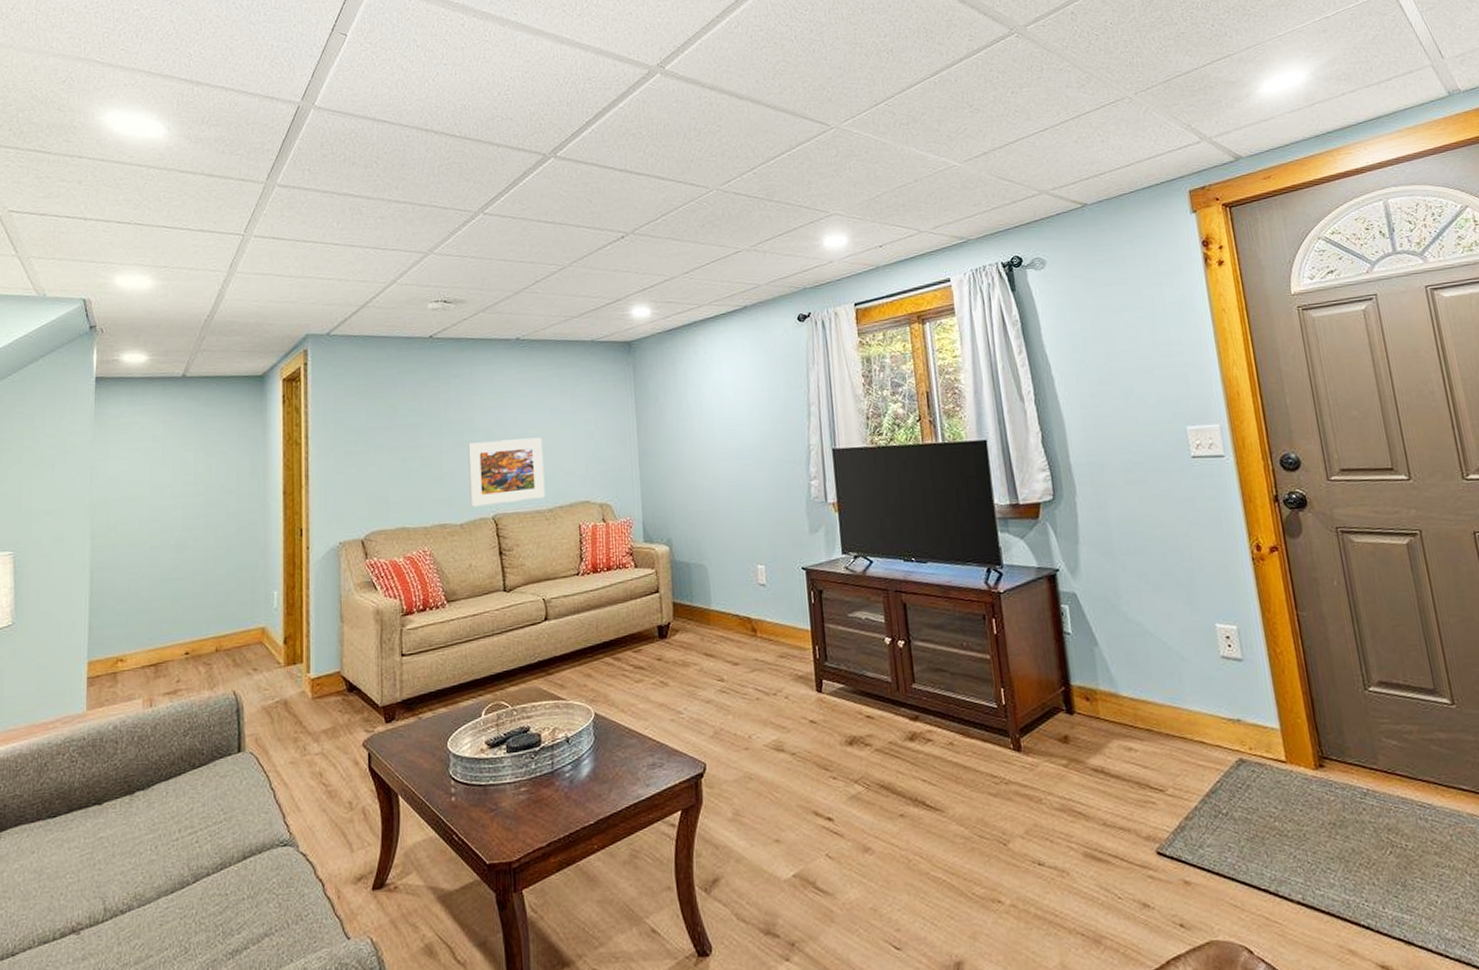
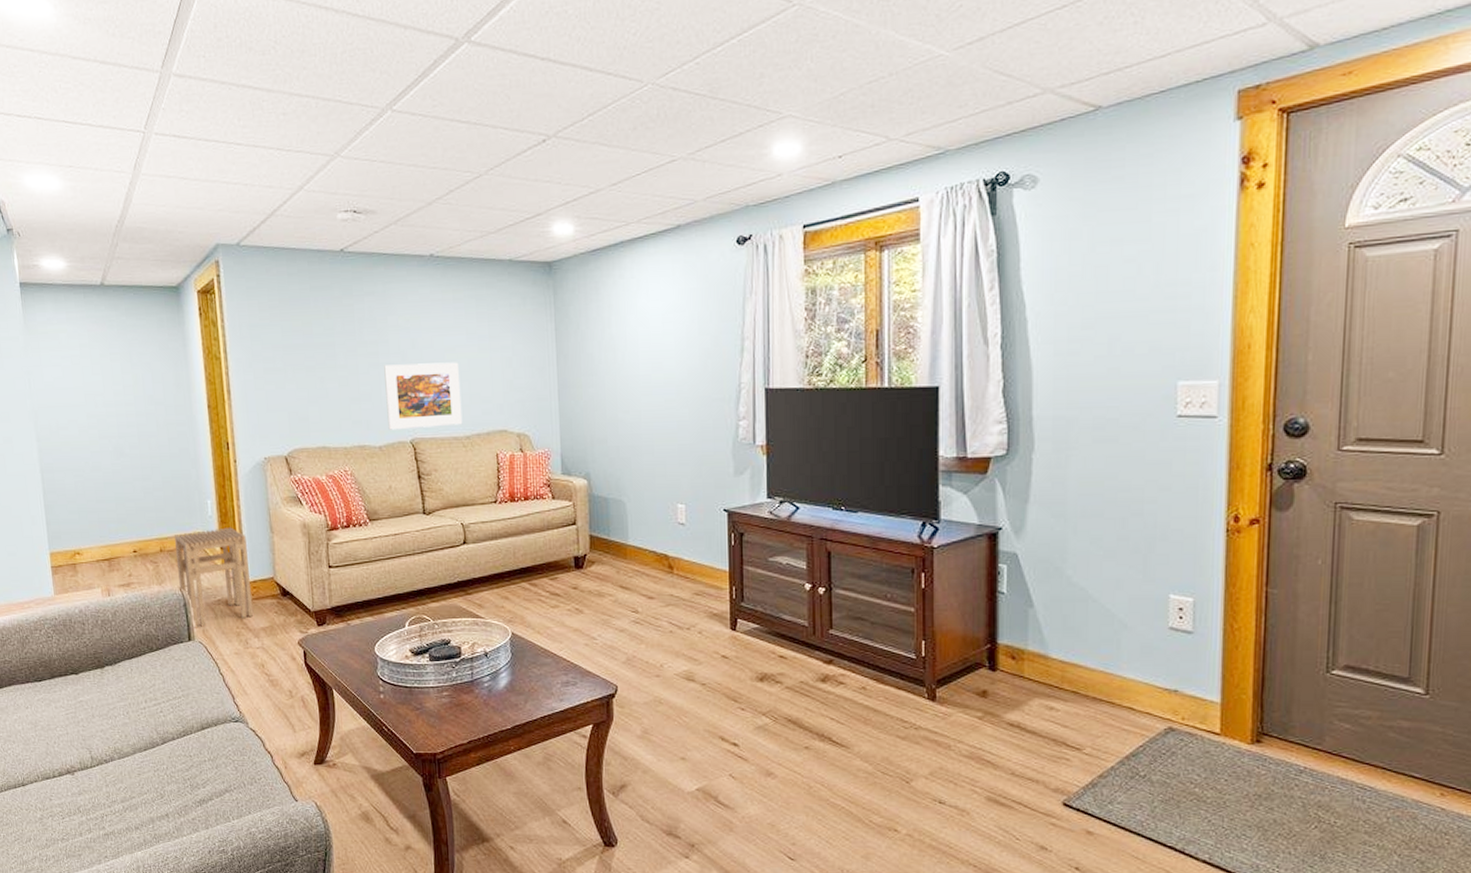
stool: none [234,619,315,737] -> present [175,527,254,628]

